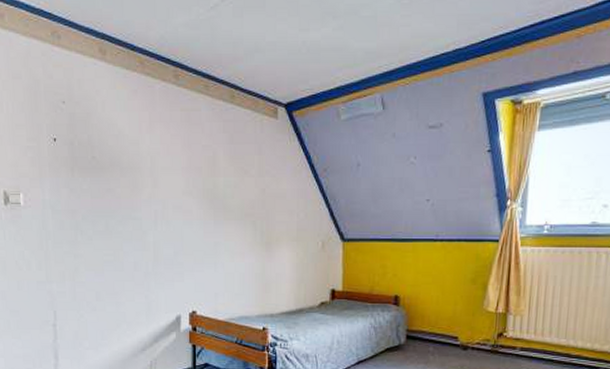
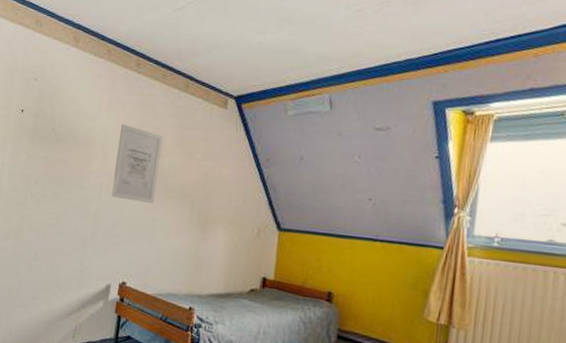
wall art: none [167,145,214,228] -> present [111,124,163,204]

